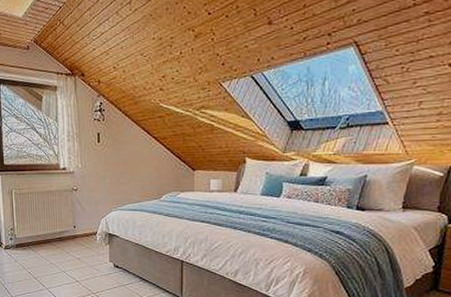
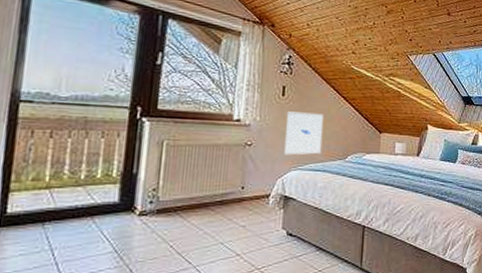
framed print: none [104,156,138,197] -> present [284,111,324,155]

